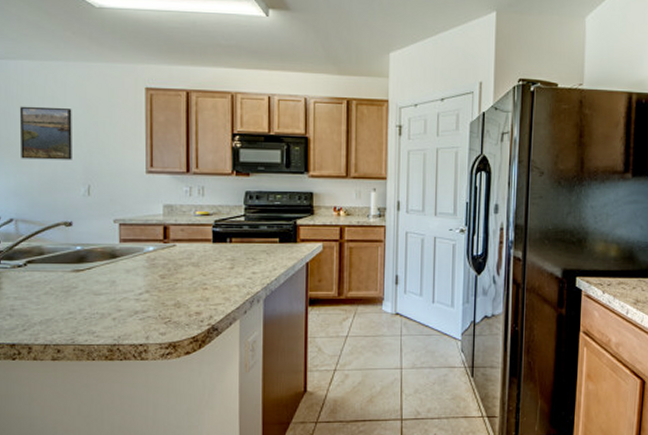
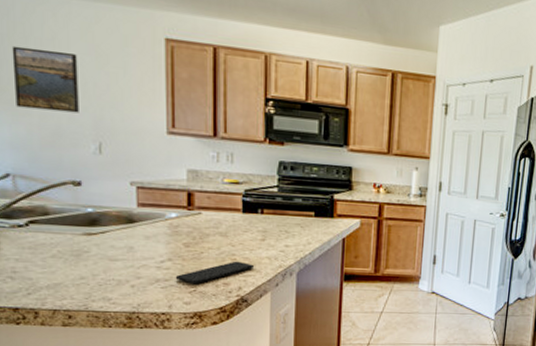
smartphone: none [152,290,225,315] -> present [175,261,255,285]

